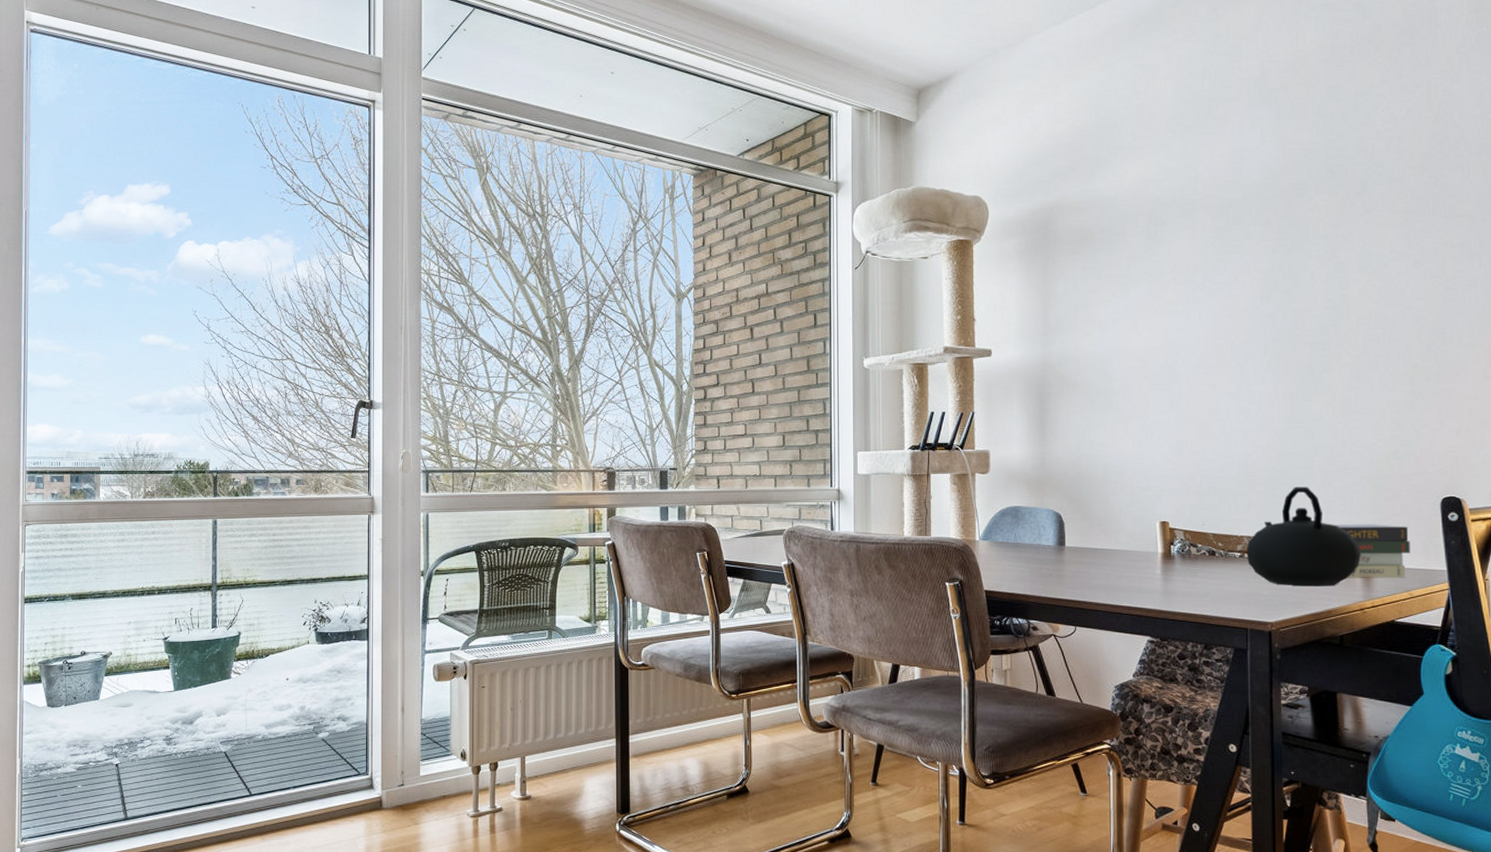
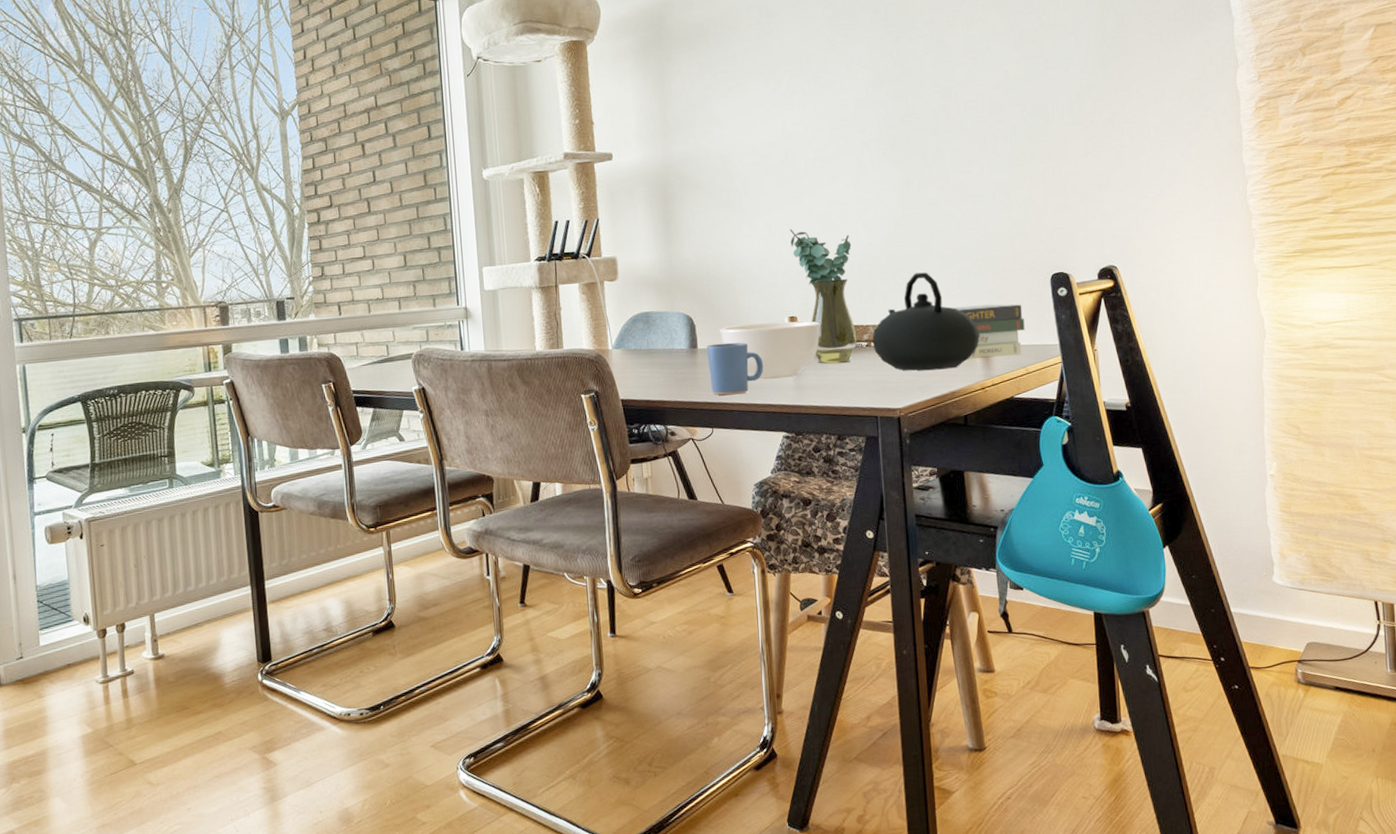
mug: none [1074,543,1132,595] -> present [706,342,764,396]
bowl: none [1088,526,1193,582] -> present [719,321,821,379]
vase: none [1166,434,1230,571] -> present [790,229,857,364]

